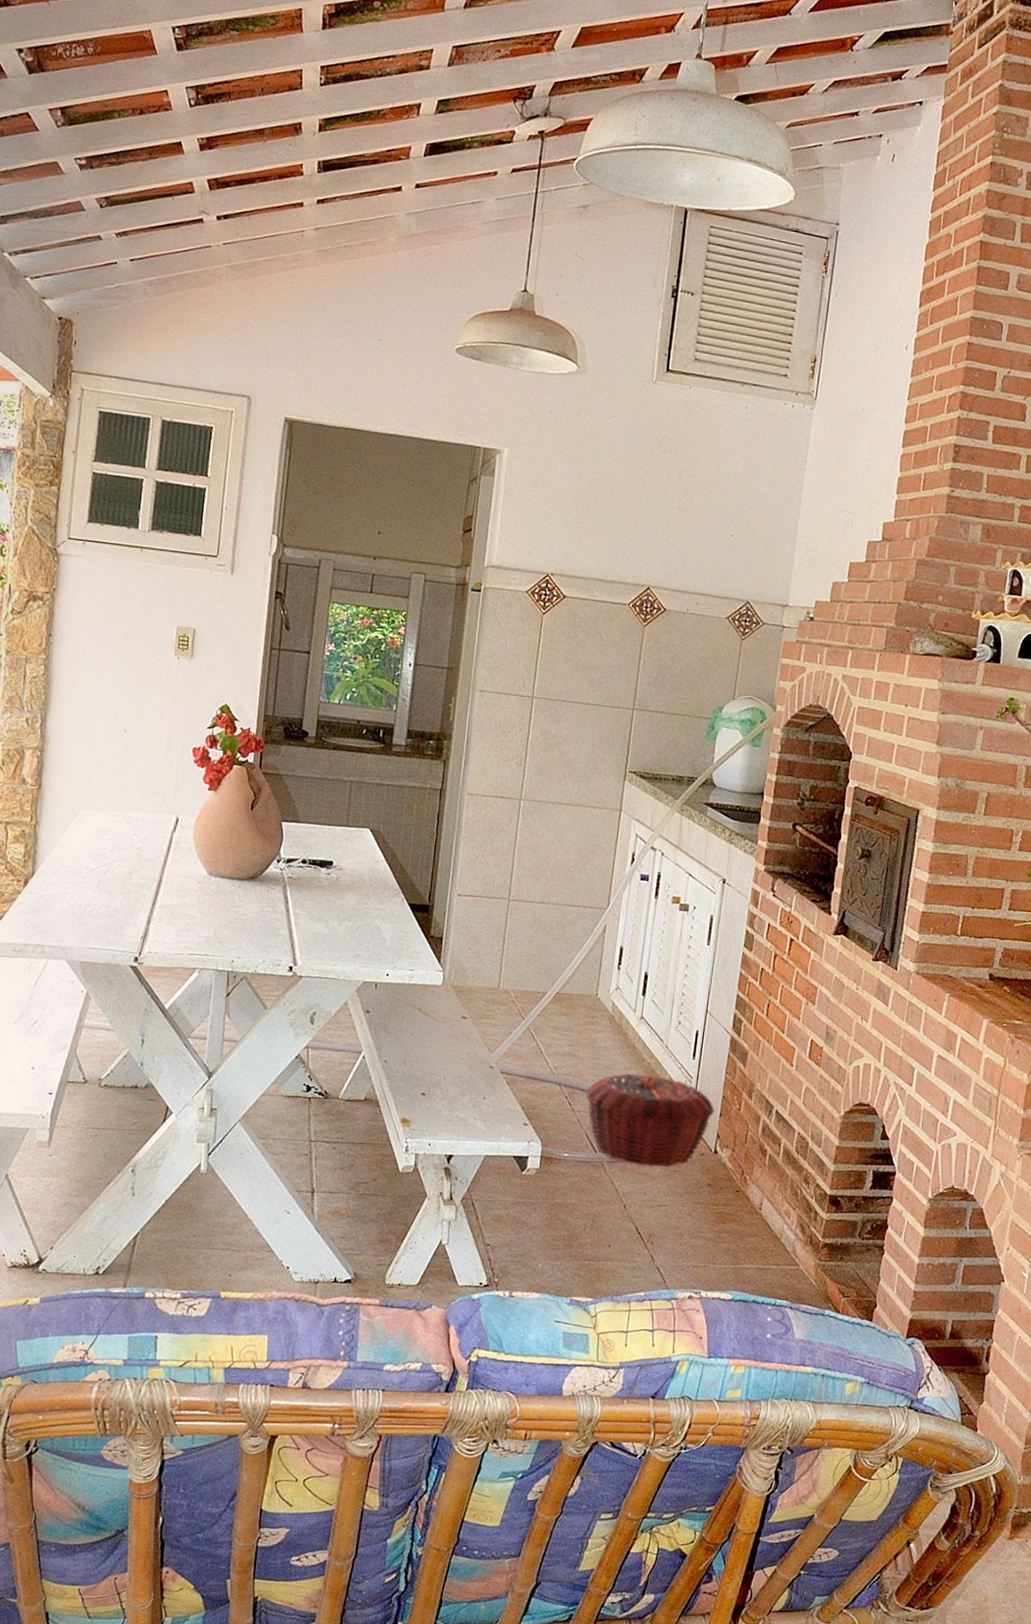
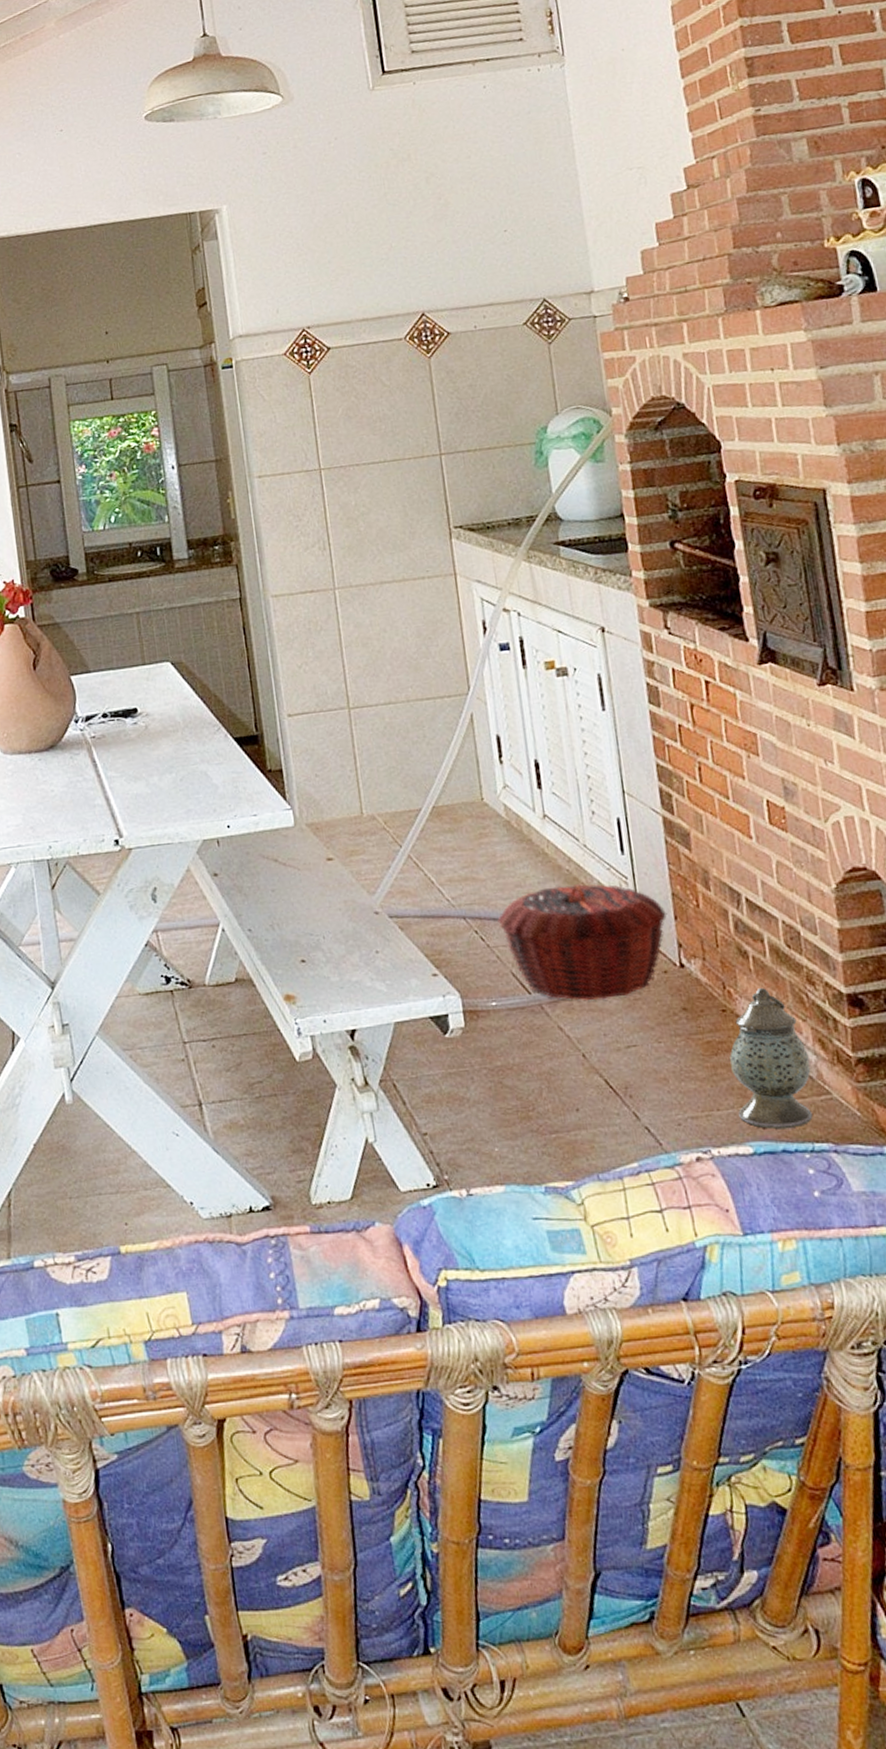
lantern: none [728,1179,791,1286] -> present [730,987,813,1130]

